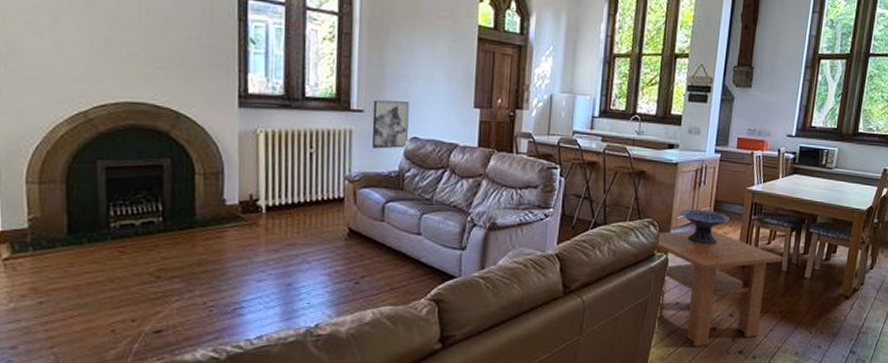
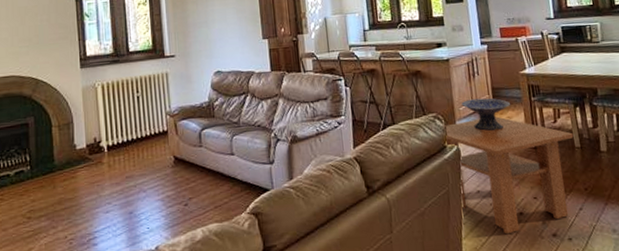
wall art: present [372,100,409,149] -> none [182,43,212,86]

